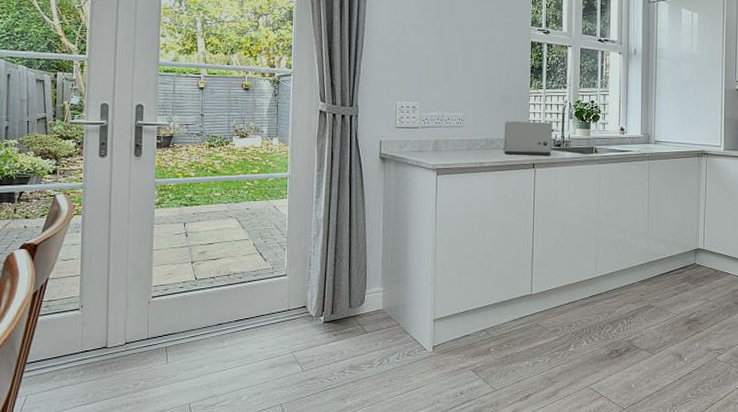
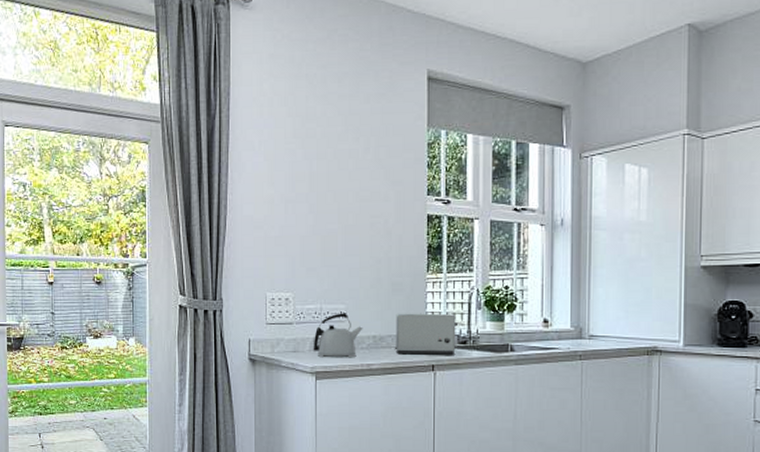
kettle: none [435,119,477,157] -> present [313,313,363,358]

